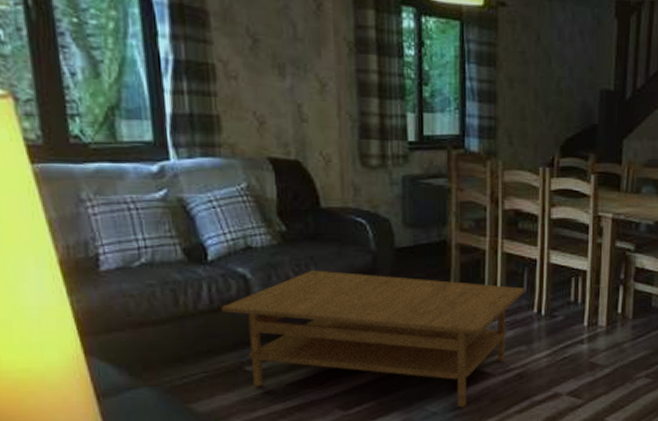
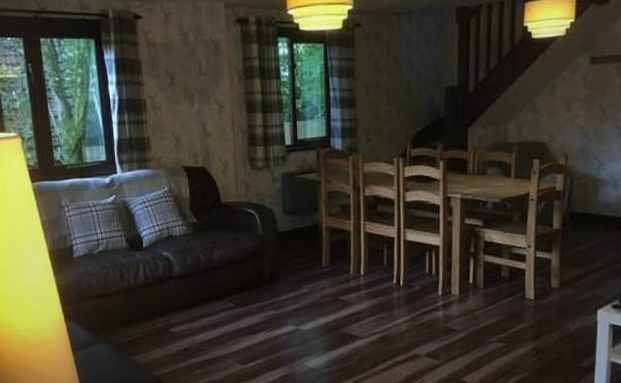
coffee table: present [220,270,525,408] -> none [152,252,386,365]

